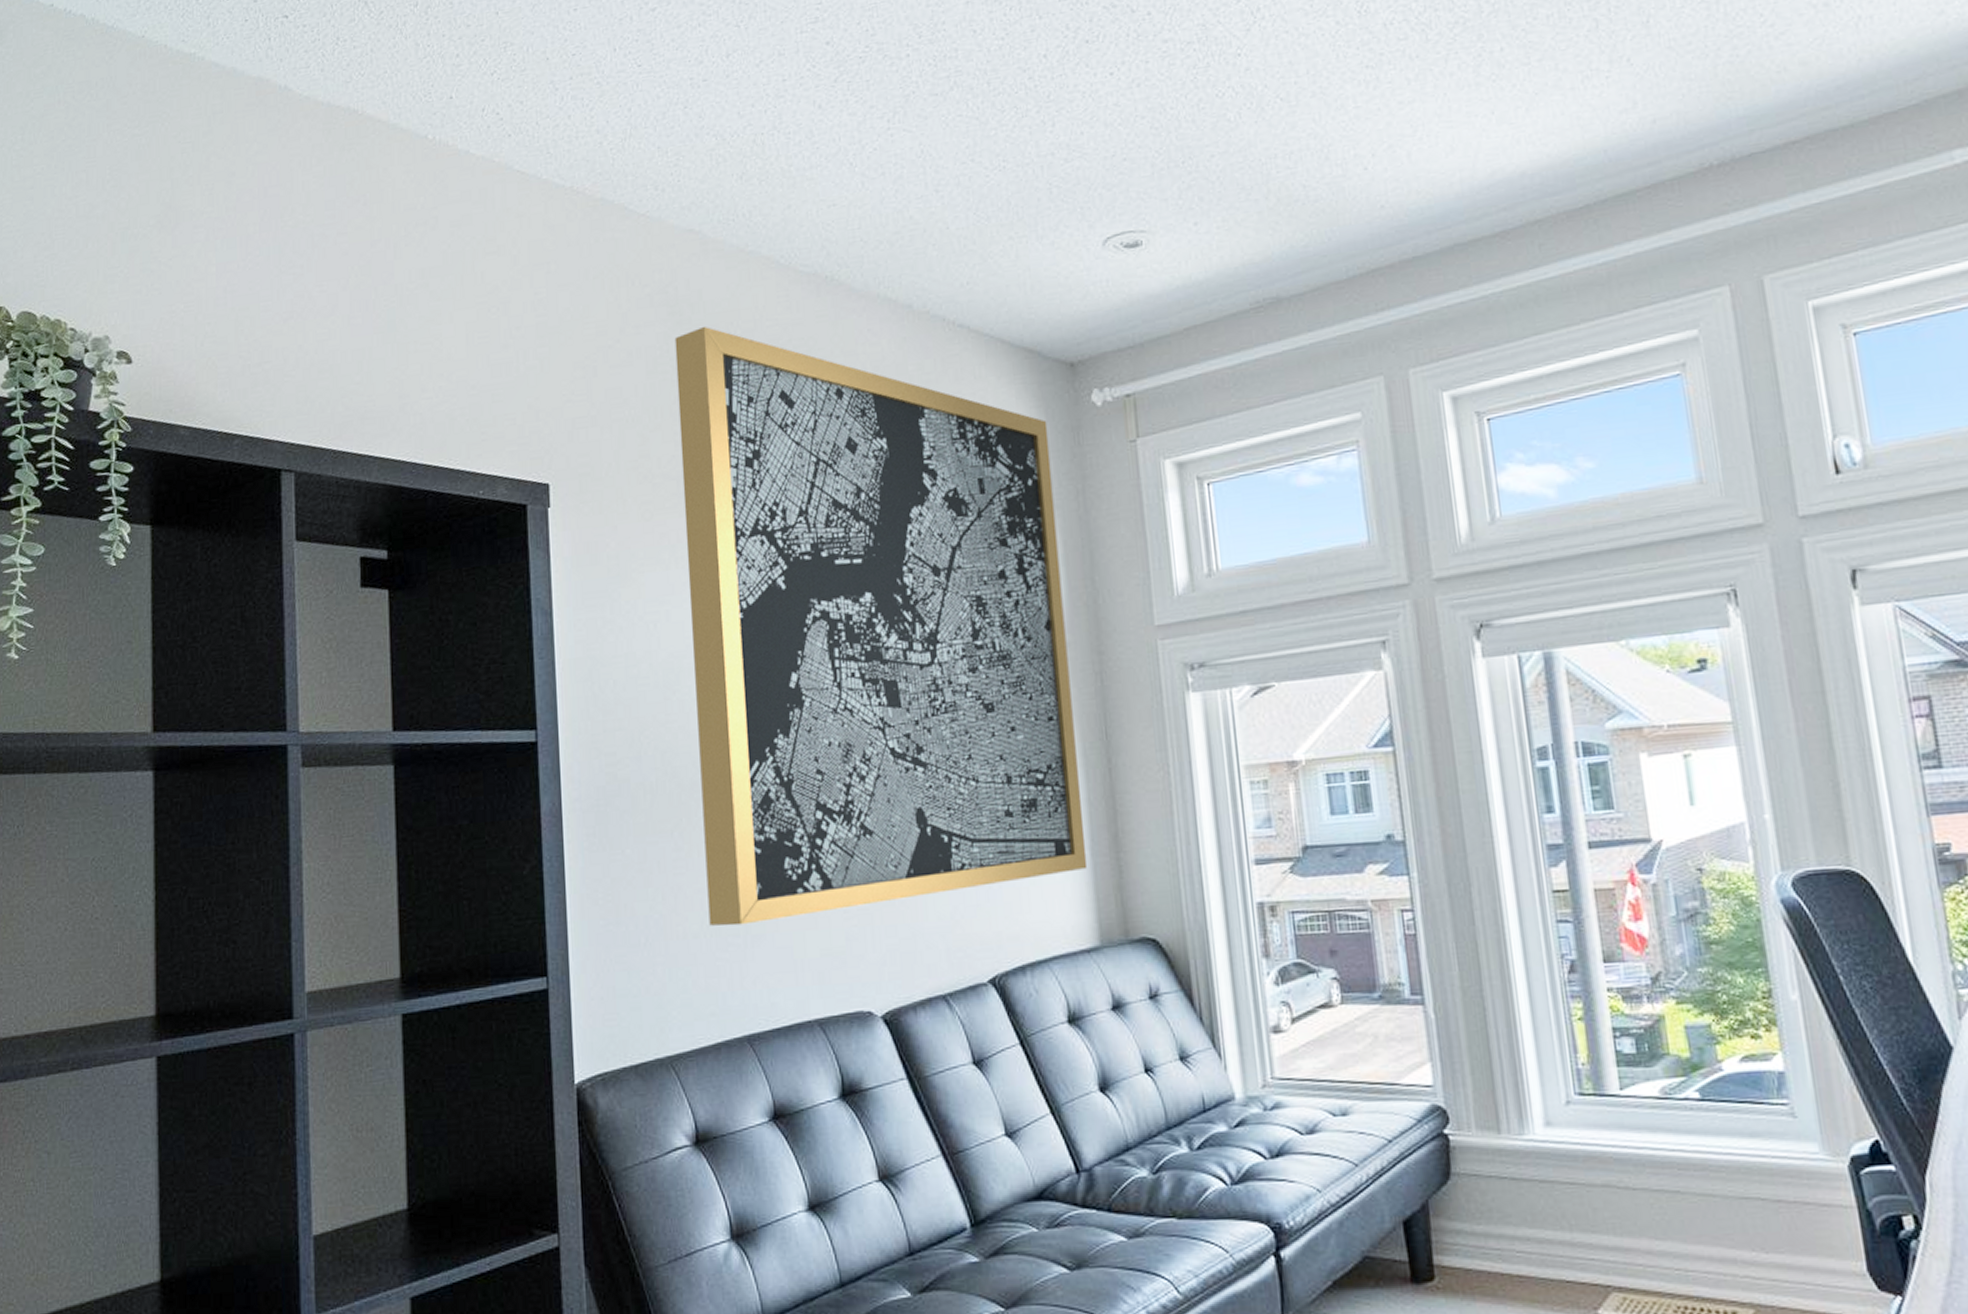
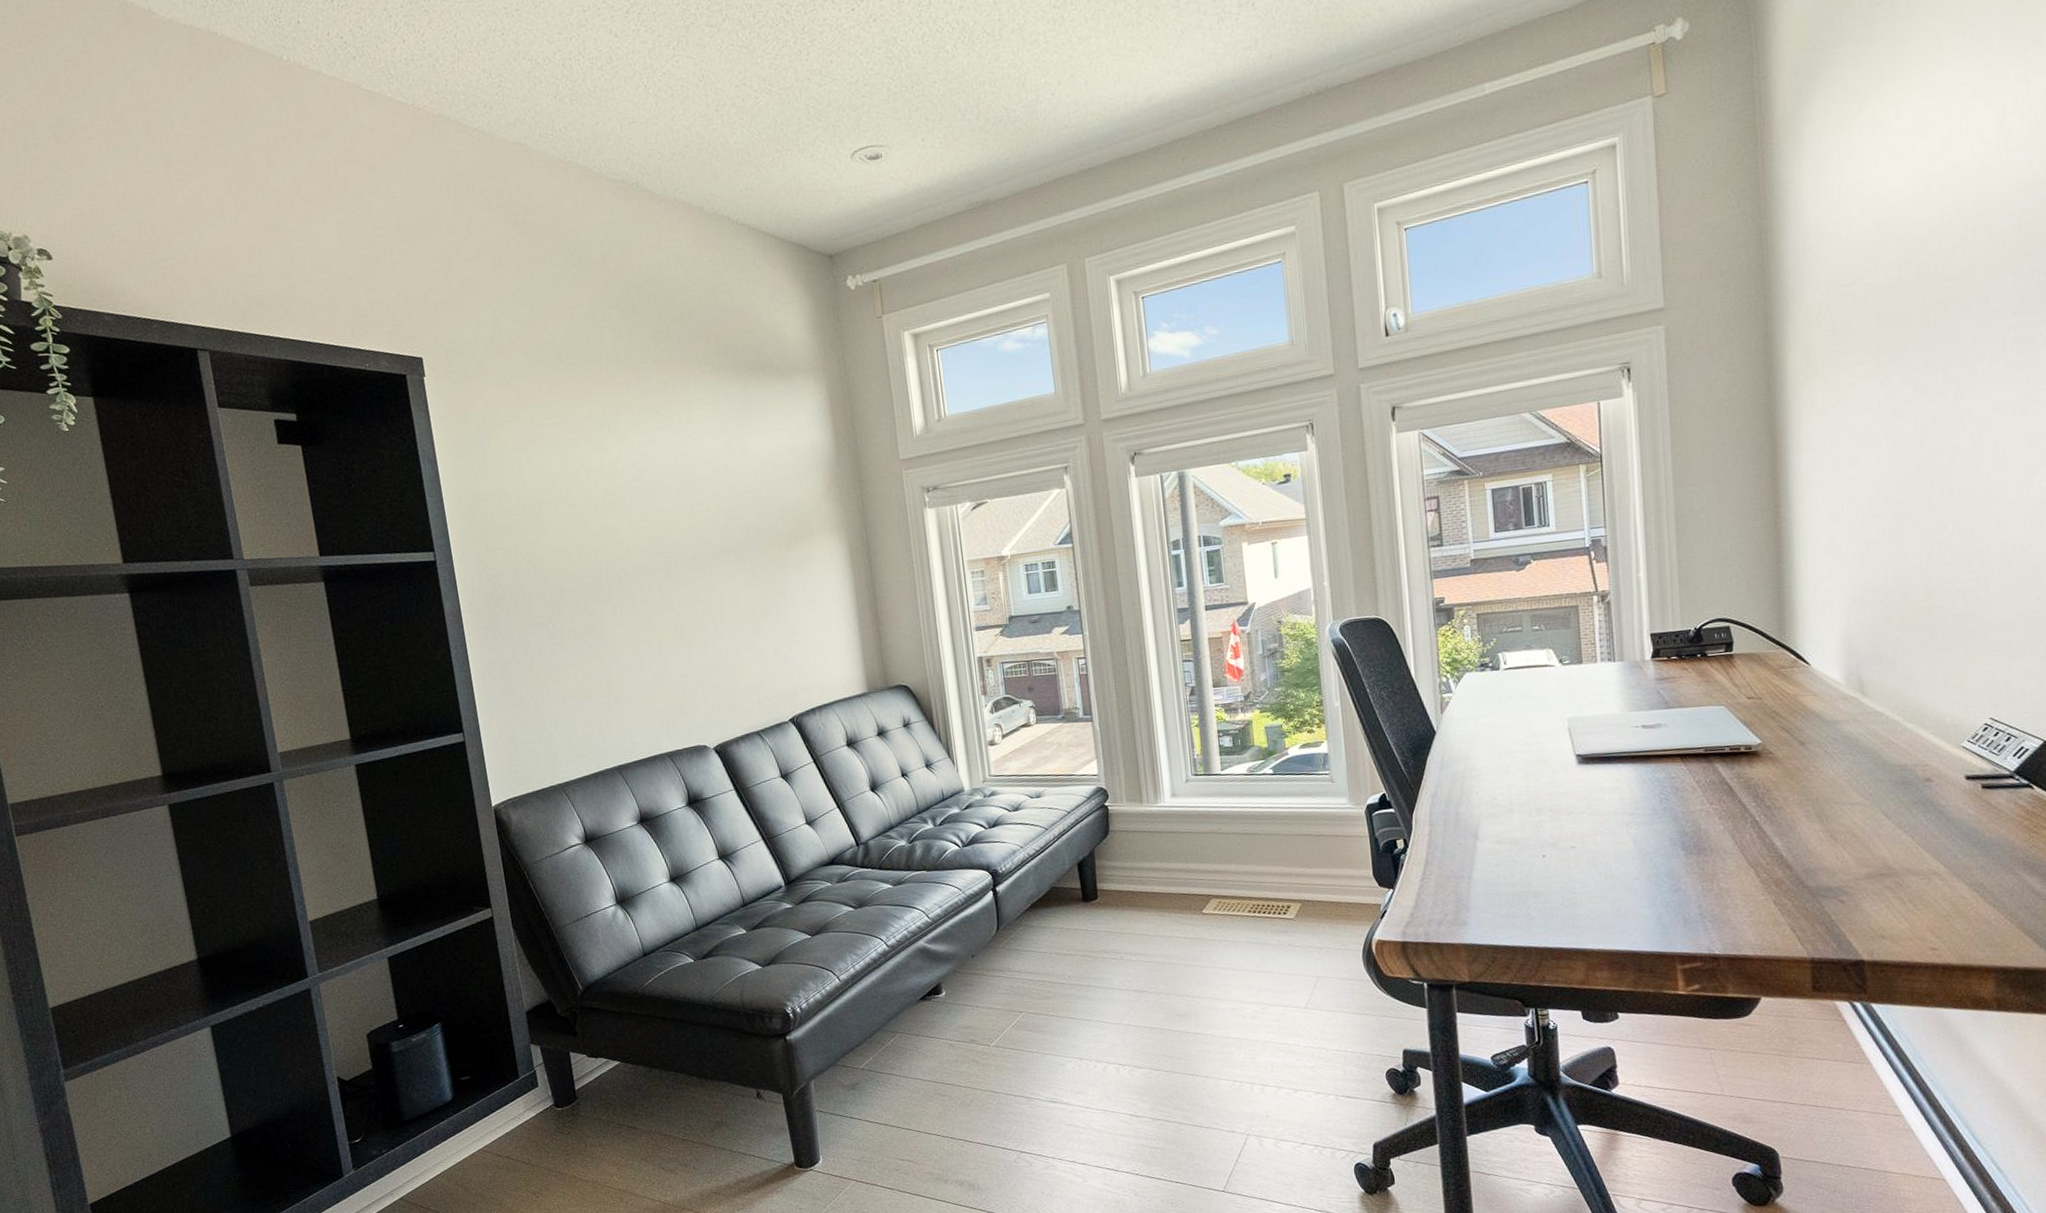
wall art: present [674,326,1088,926] -> none [512,225,857,691]

